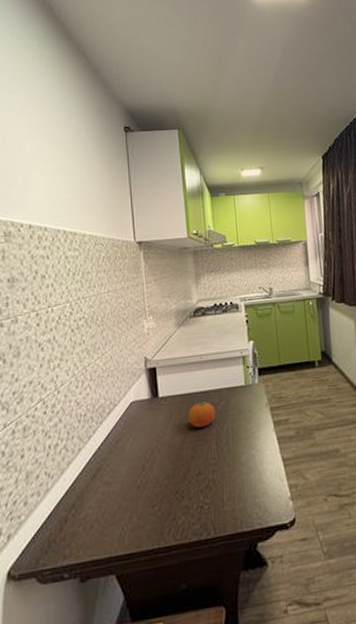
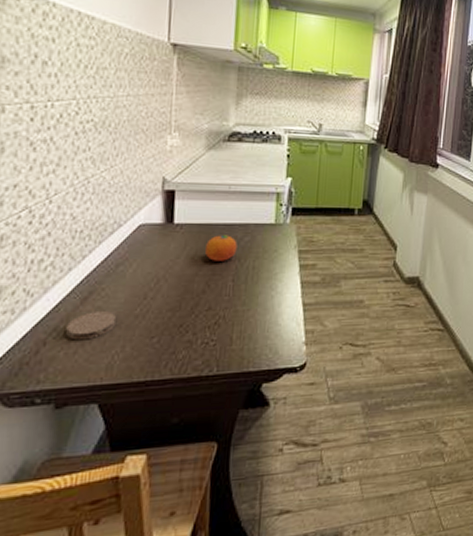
coaster: none [82,485,121,515] -> present [66,311,116,340]

